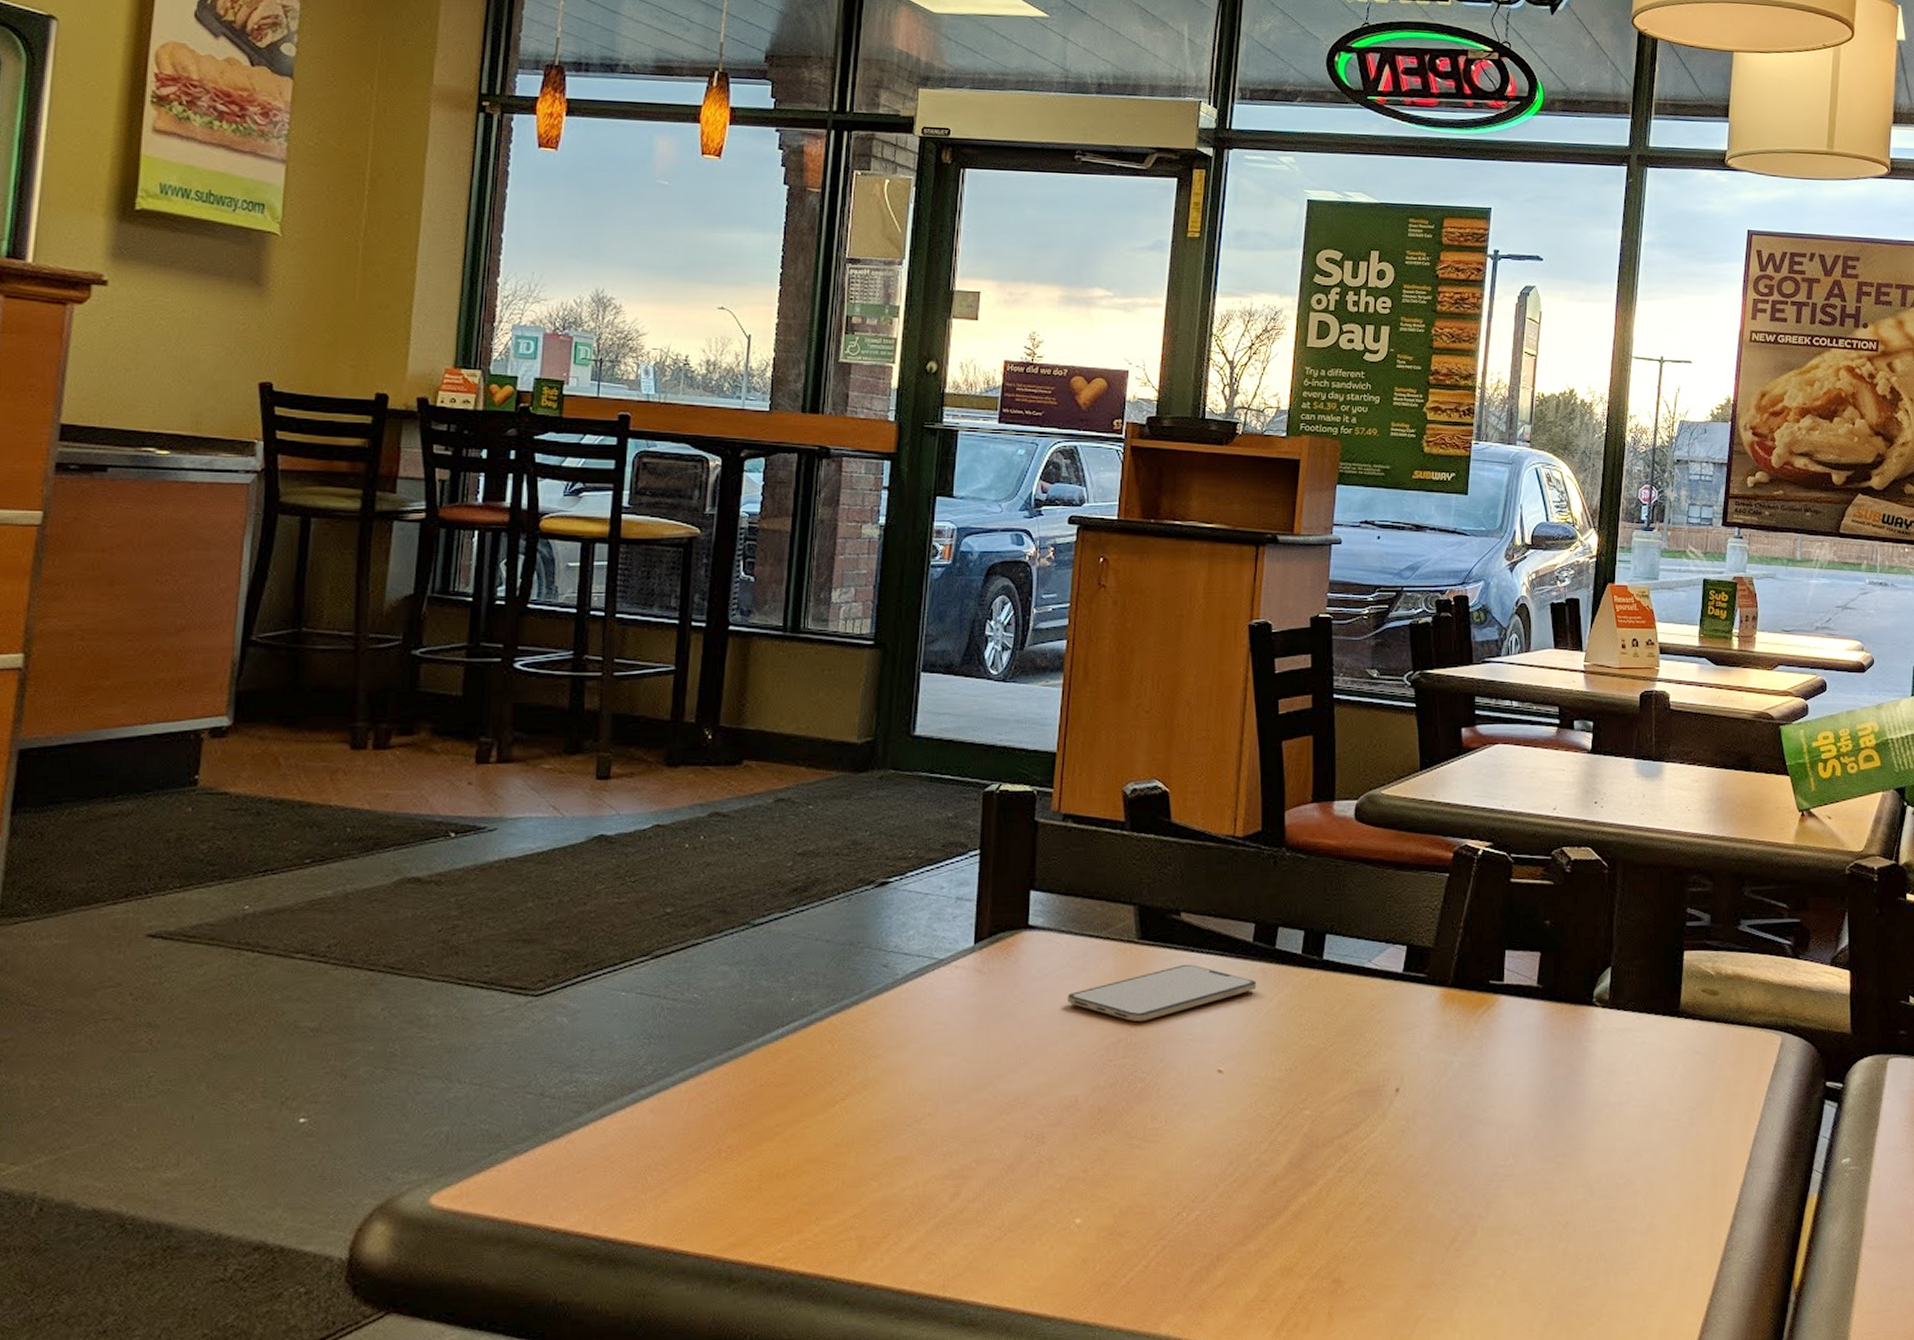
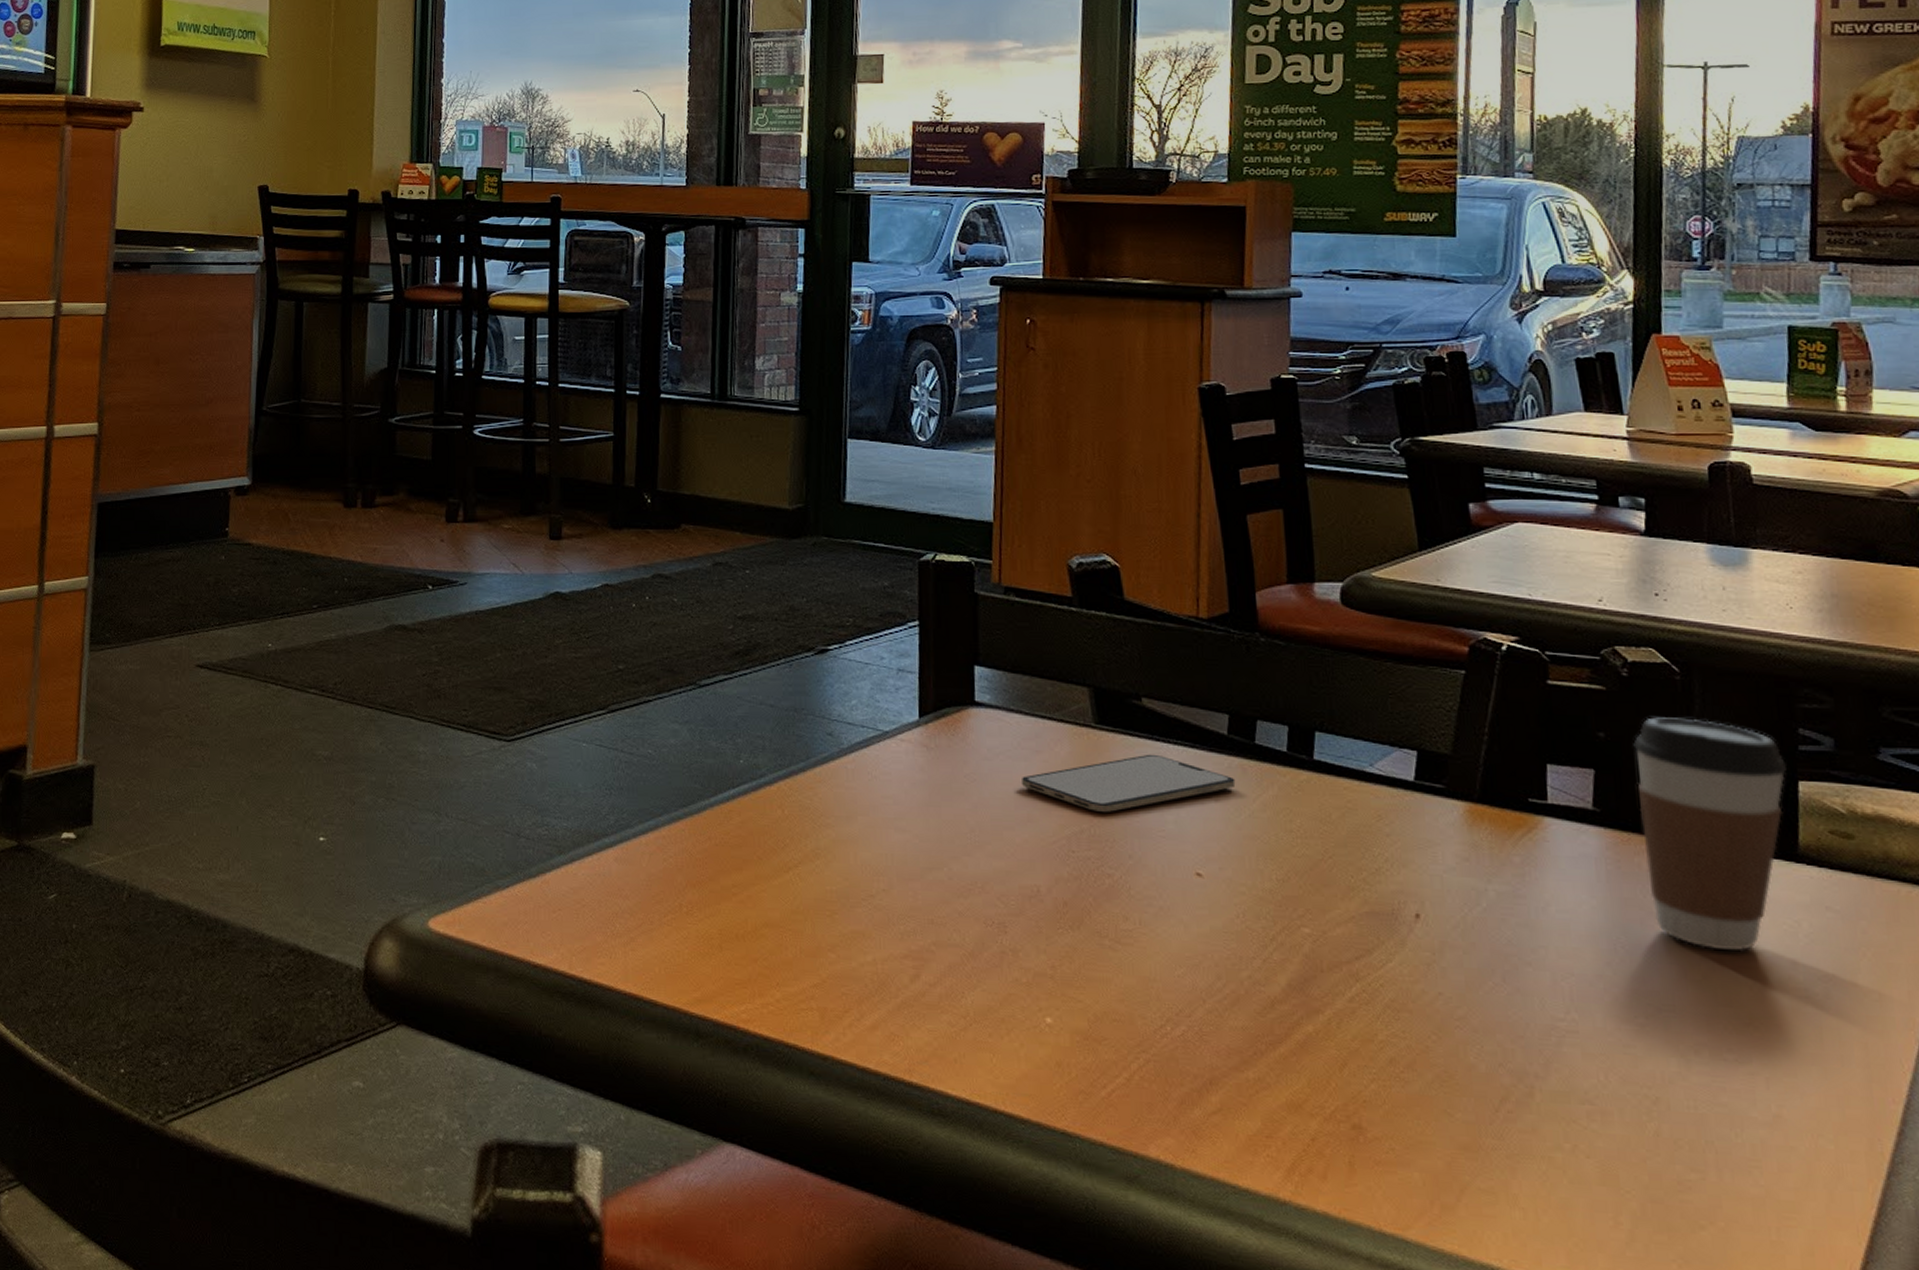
coffee cup: none [1570,905,1677,1095] -> present [1633,717,1786,952]

